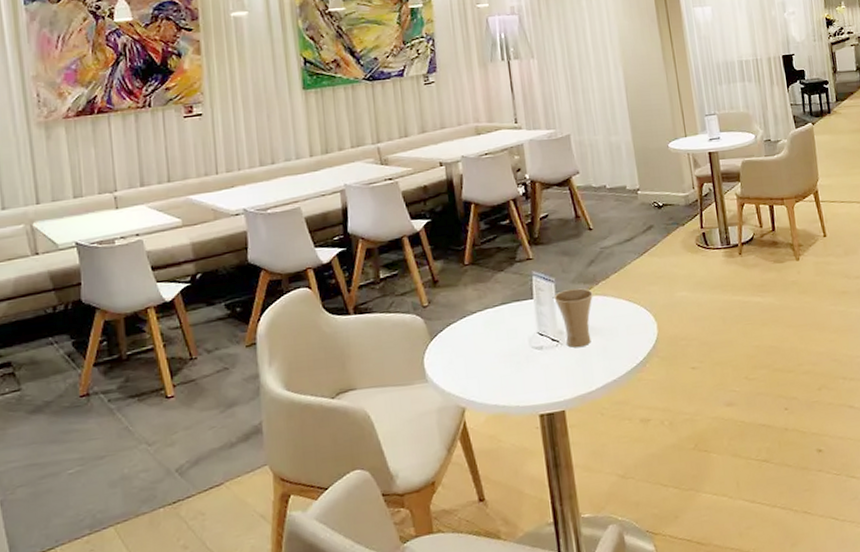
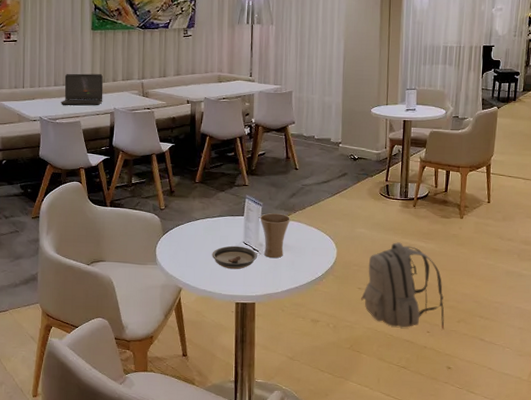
laptop computer: none [271,143,329,189] -> present [61,73,103,106]
saucer: none [499,338,559,372] -> present [212,245,258,270]
backpack: none [697,301,805,410] -> present [361,242,445,330]

